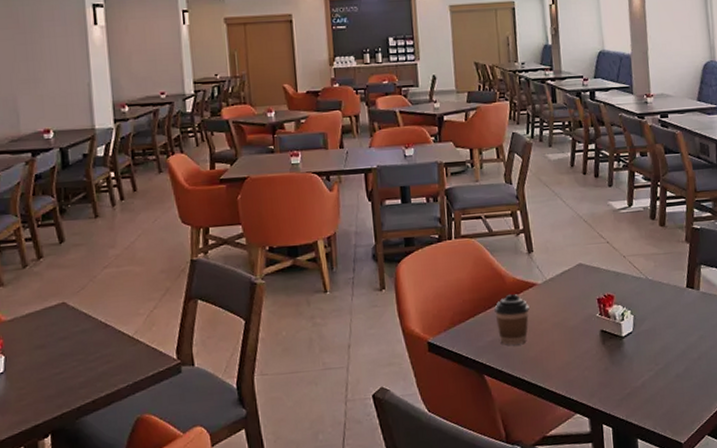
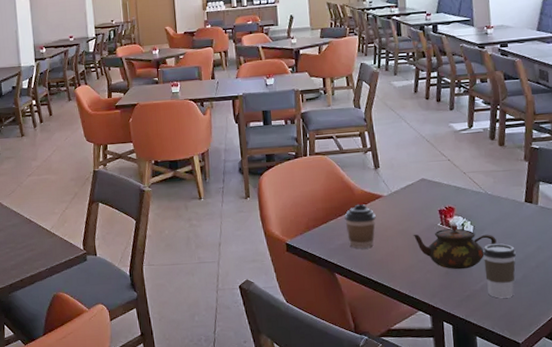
teapot: none [569,314,658,365] -> present [413,224,497,270]
coffee cup: none [644,334,678,395] -> present [483,243,516,298]

